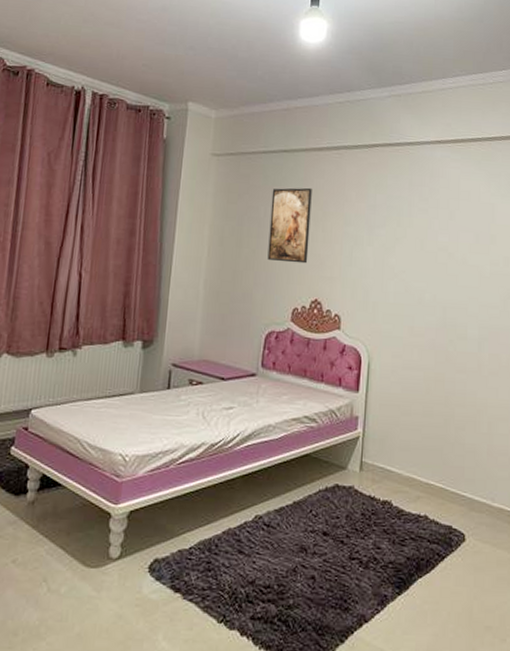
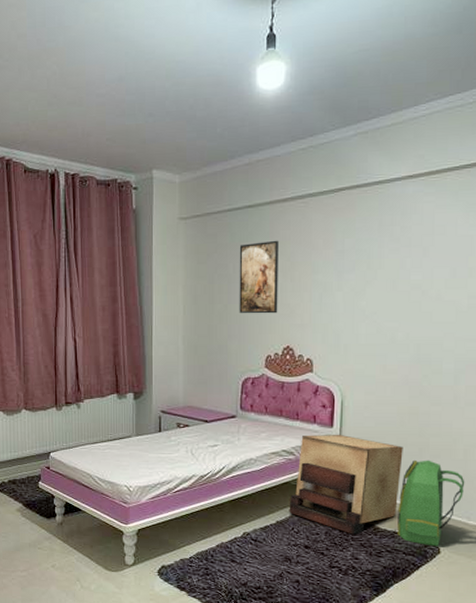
nightstand: none [307,399,429,519] -> present [289,434,403,535]
backpack: none [422,431,489,534] -> present [397,459,465,547]

